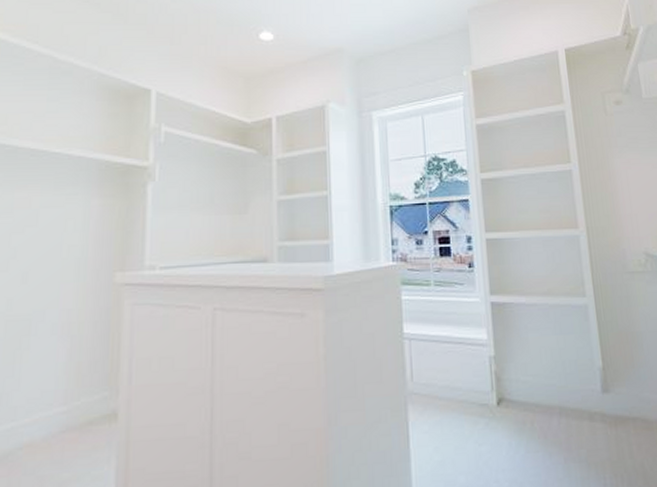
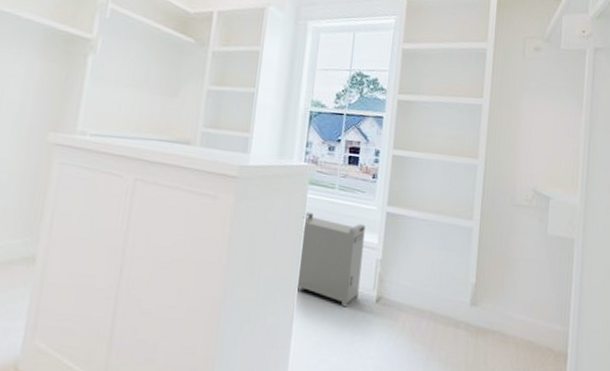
storage bin: none [401,315,477,417] -> present [296,211,366,308]

